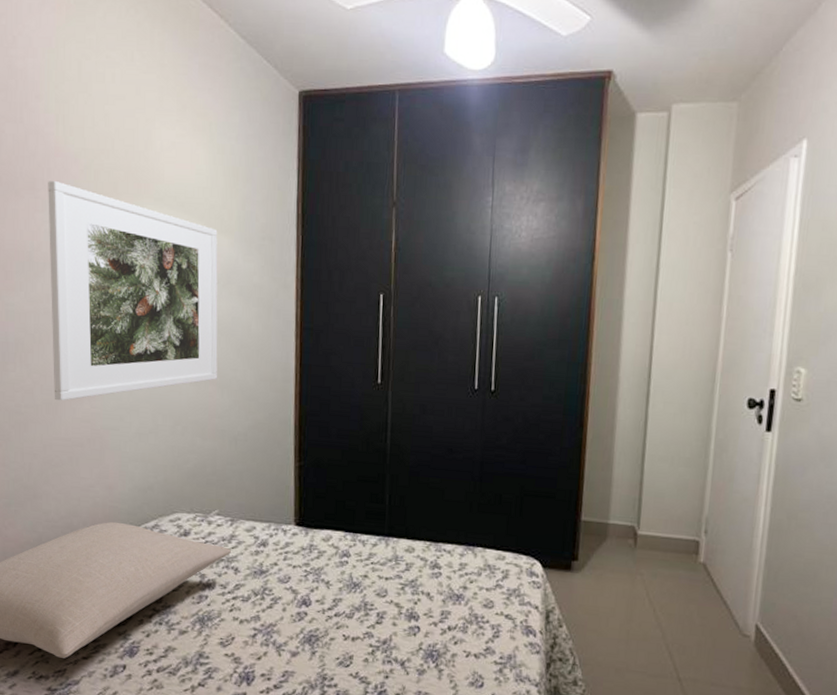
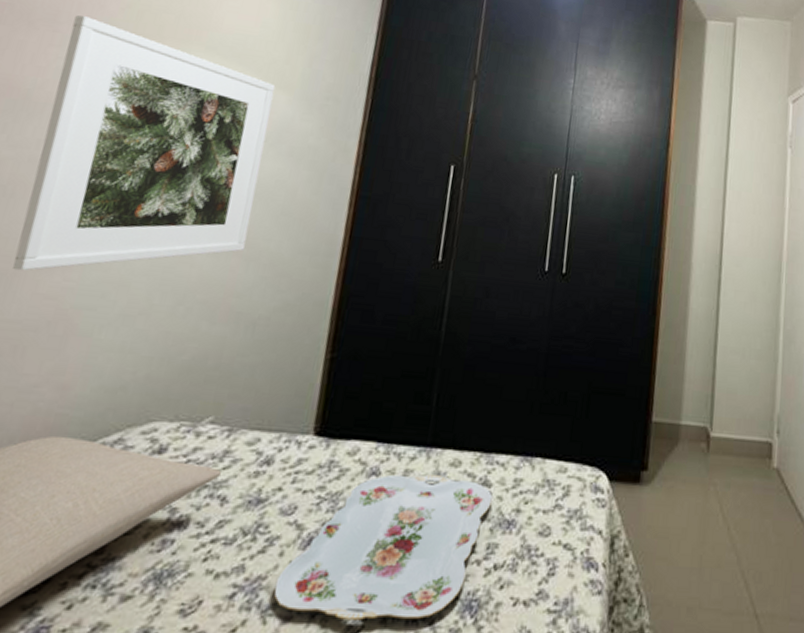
serving tray: none [283,556,443,661] -> present [273,474,493,621]

